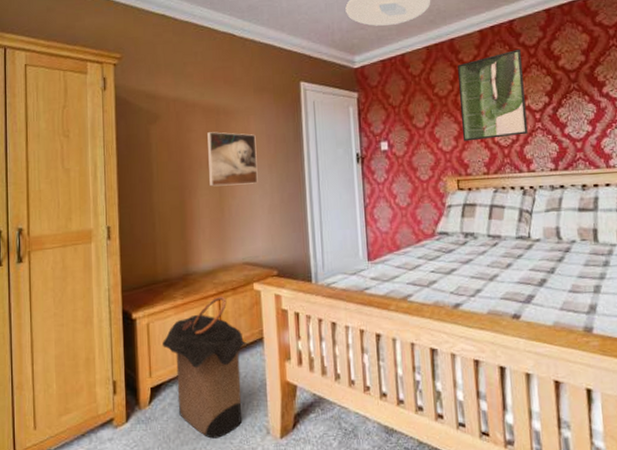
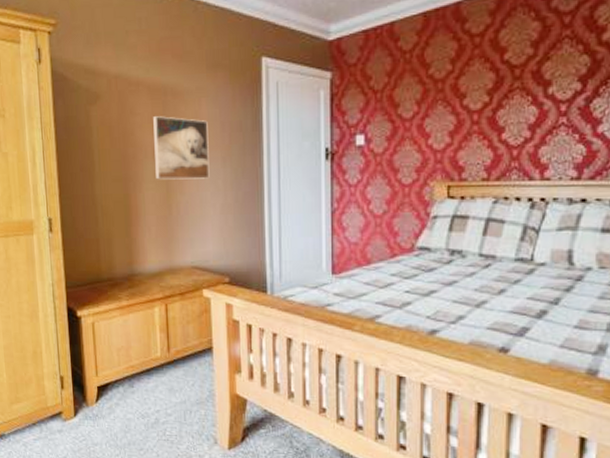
laundry hamper: present [163,296,249,439] -> none [108,300,197,442]
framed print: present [458,48,528,142] -> none [460,15,552,138]

